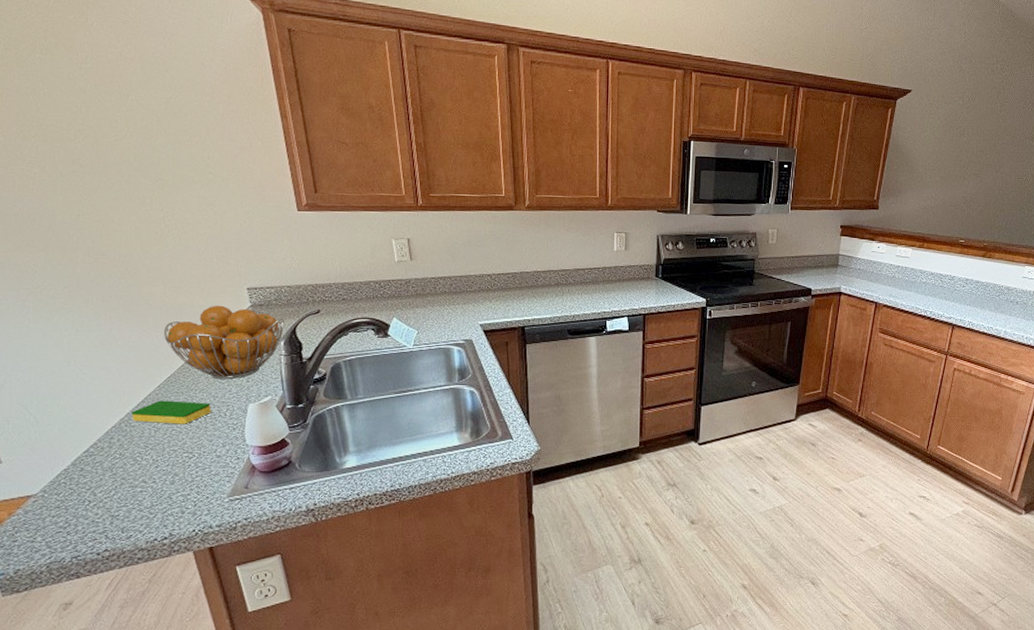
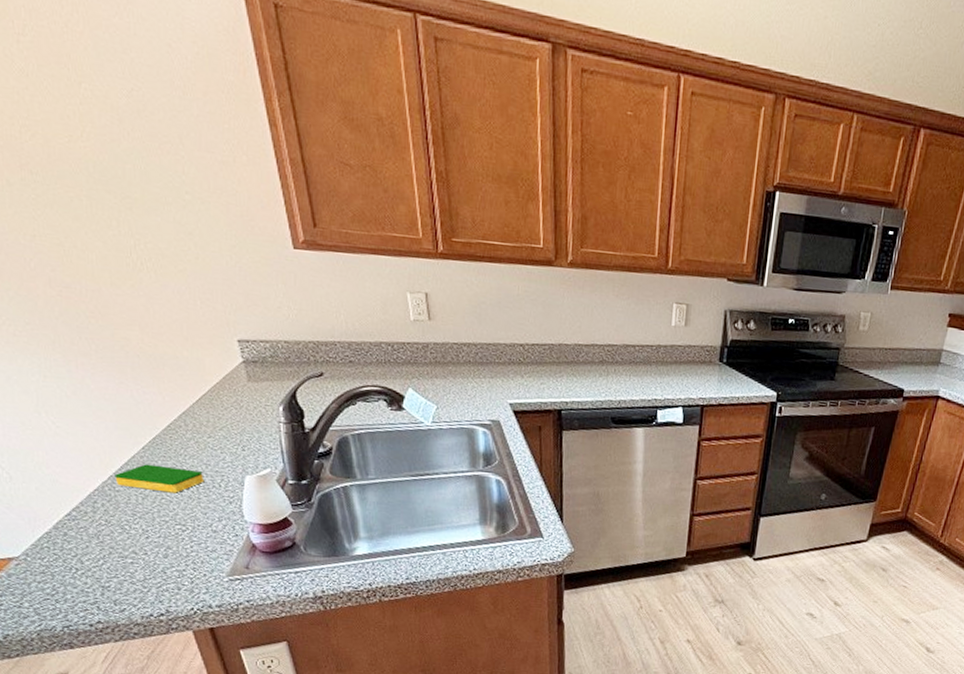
fruit basket: present [164,305,285,380] -> none [145,357,283,446]

